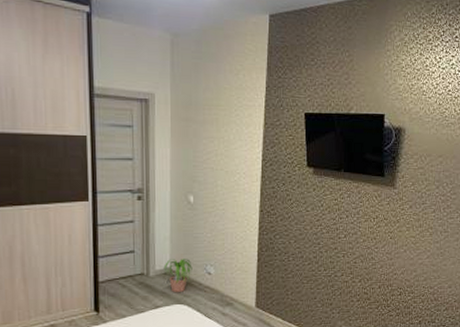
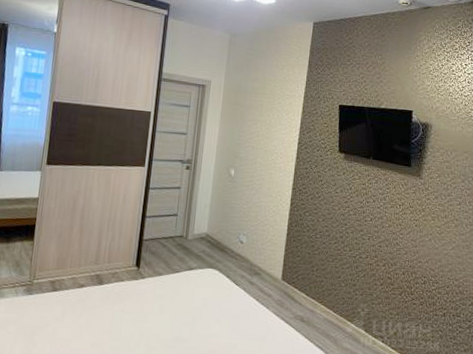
potted plant: present [163,259,192,293] -> none [201,225,227,258]

